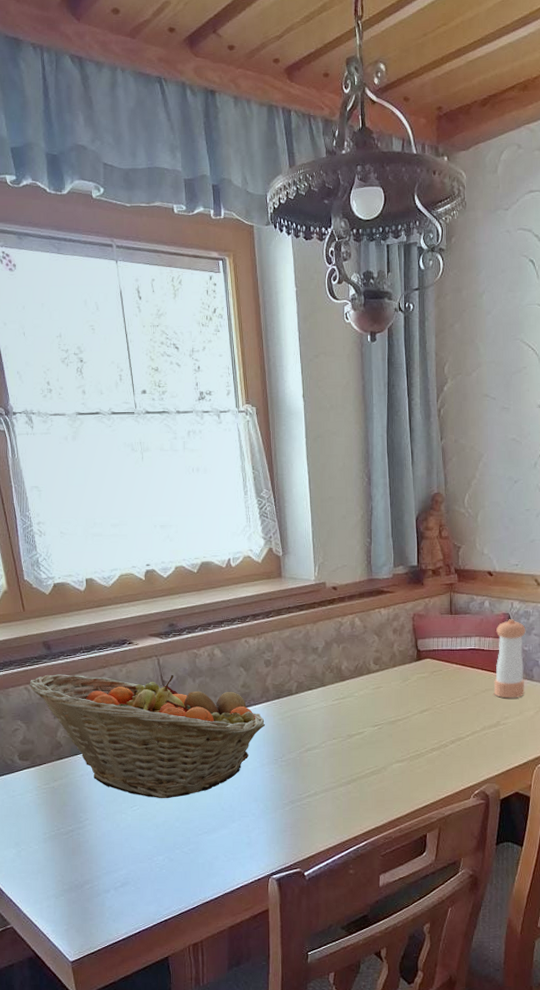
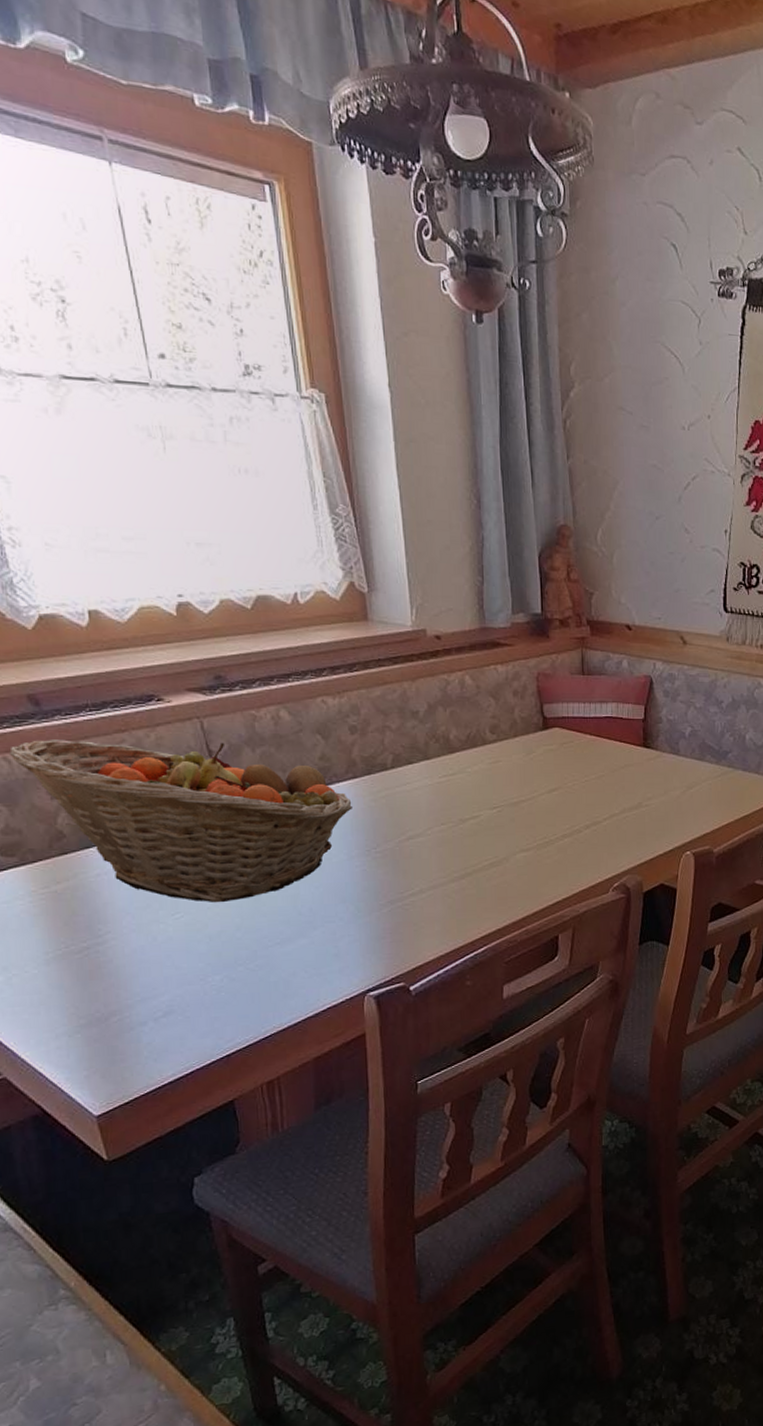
pepper shaker: present [494,619,526,699] -> none [635,682,671,776]

